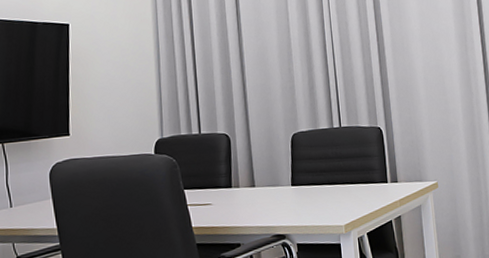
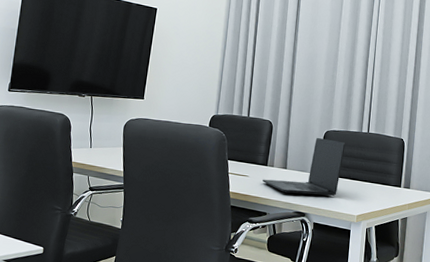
laptop: none [229,142,318,216] -> present [262,138,346,196]

